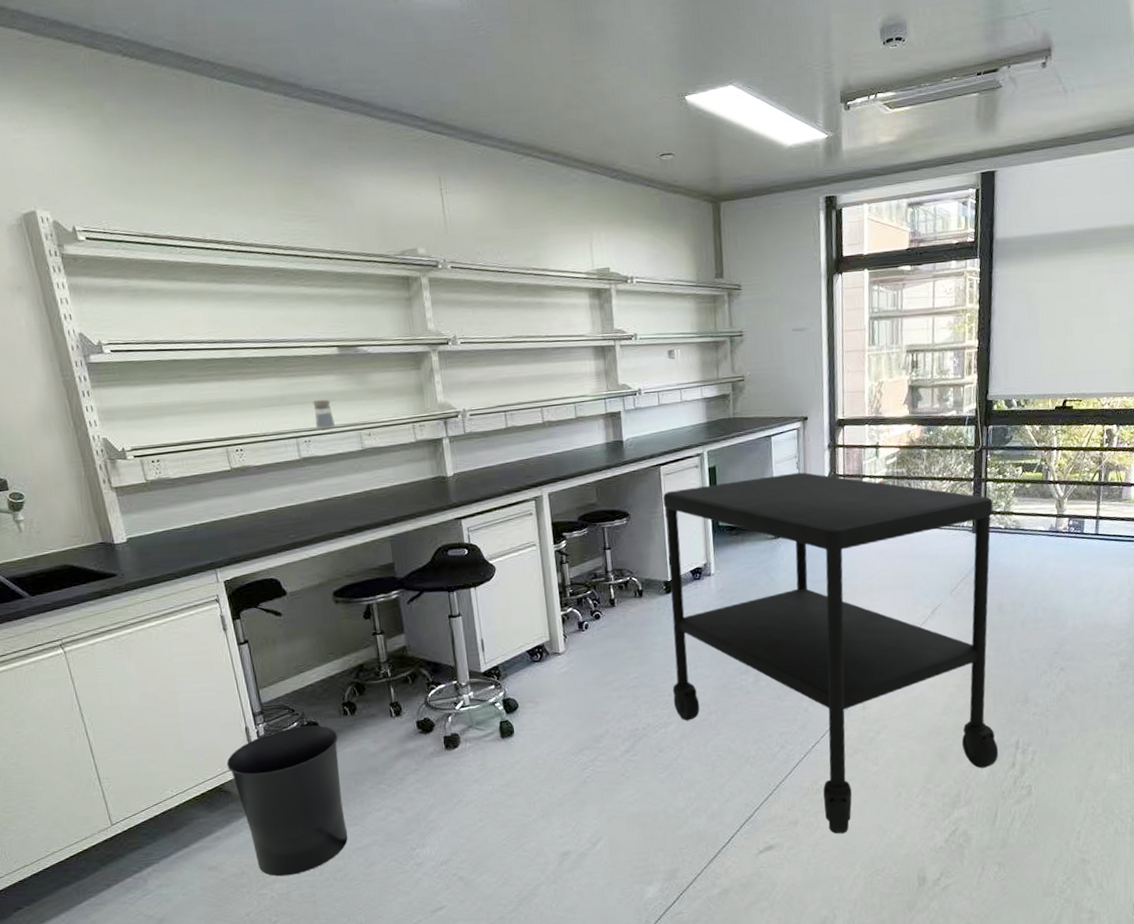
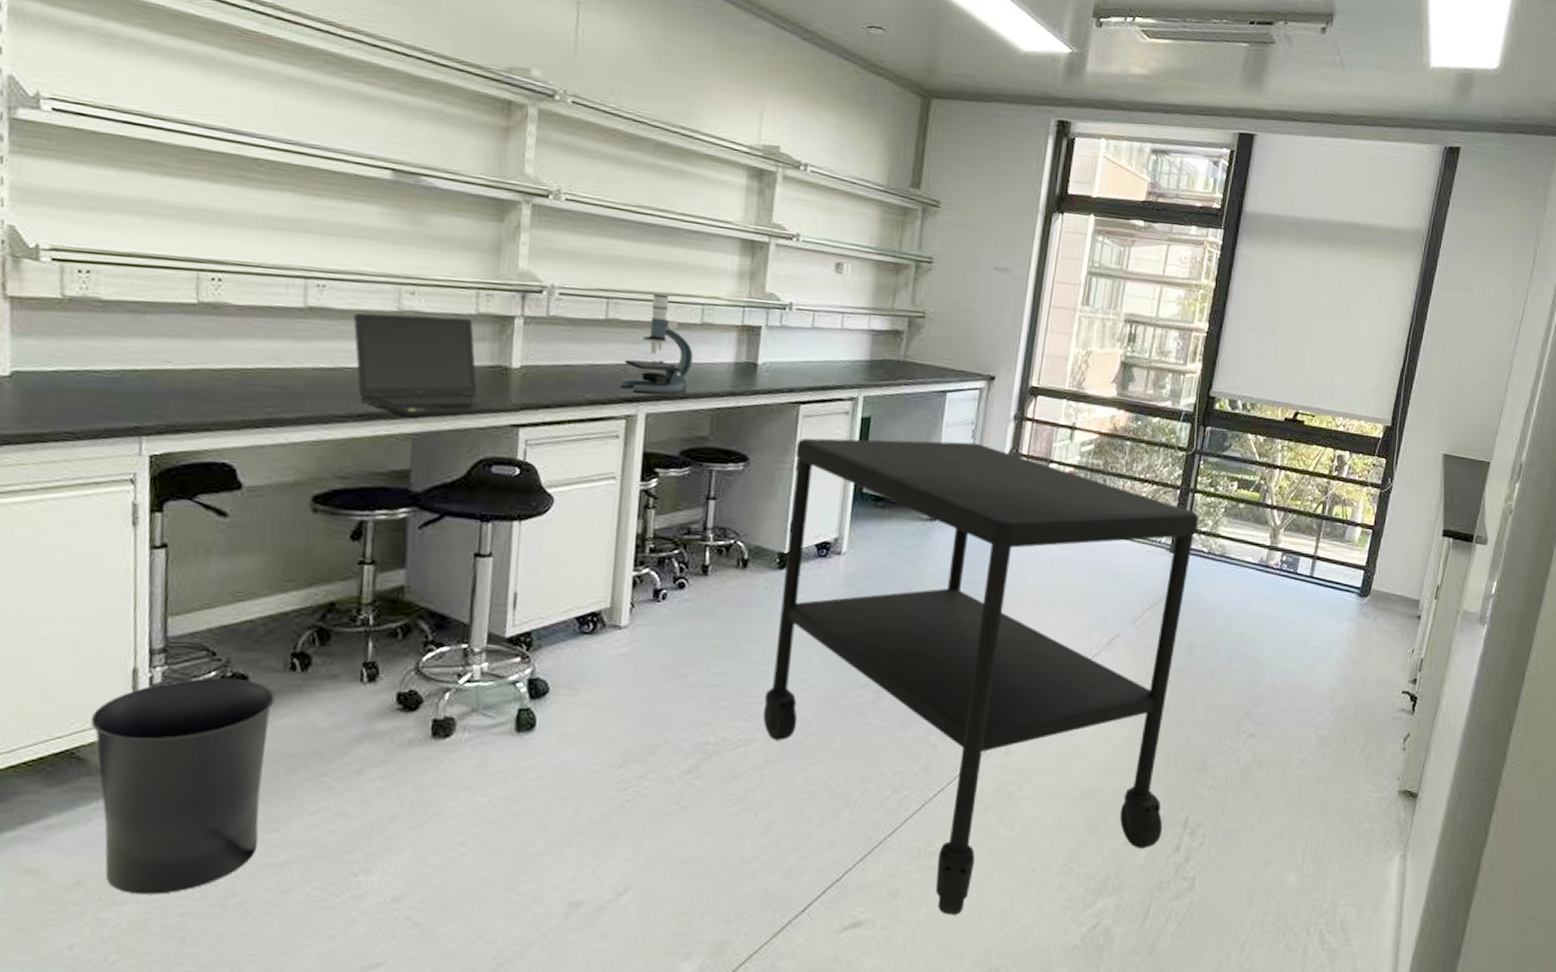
salt shaker: present [313,399,335,429] -> none [337,233,367,275]
laptop: none [333,445,460,526] -> present [353,312,522,418]
microscope: none [525,401,575,480] -> present [620,293,693,396]

